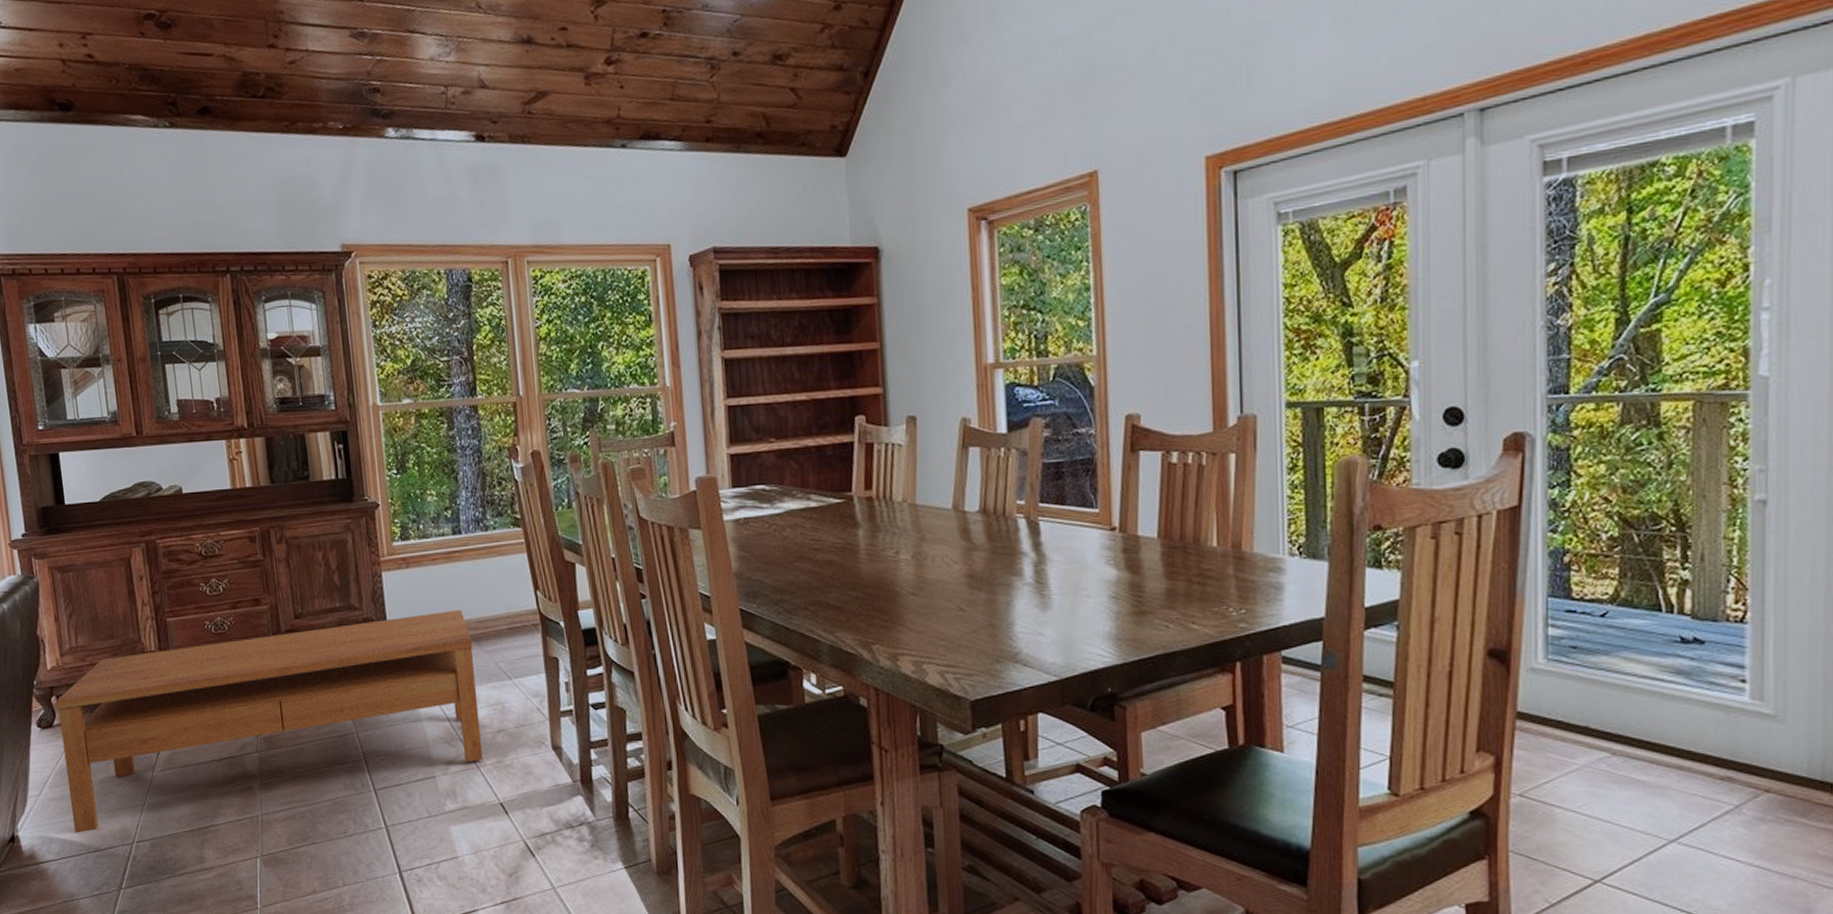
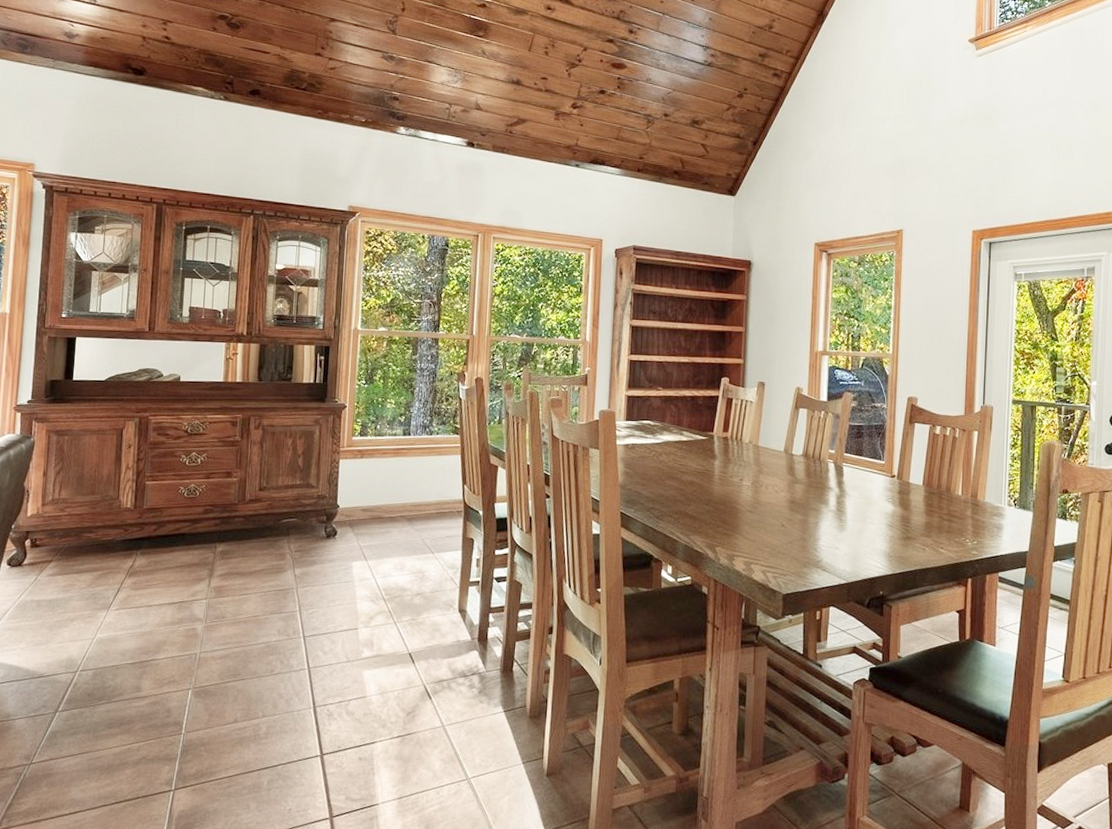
coffee table: present [55,609,483,833] -> none [23,494,406,660]

